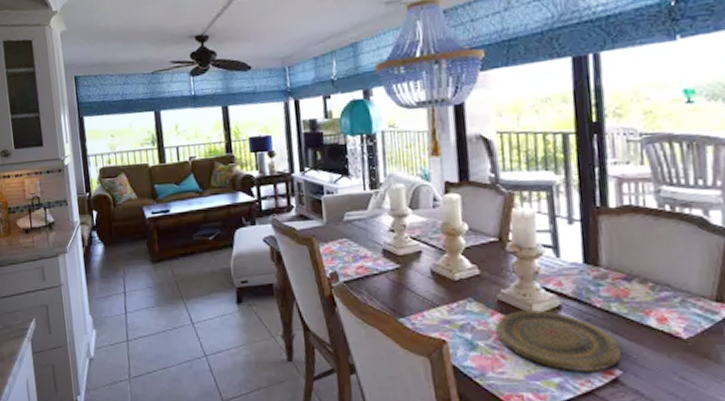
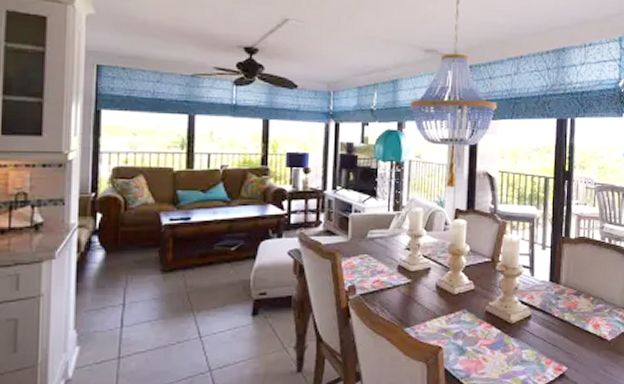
plate: present [496,310,621,371] -> none [482,319,568,369]

